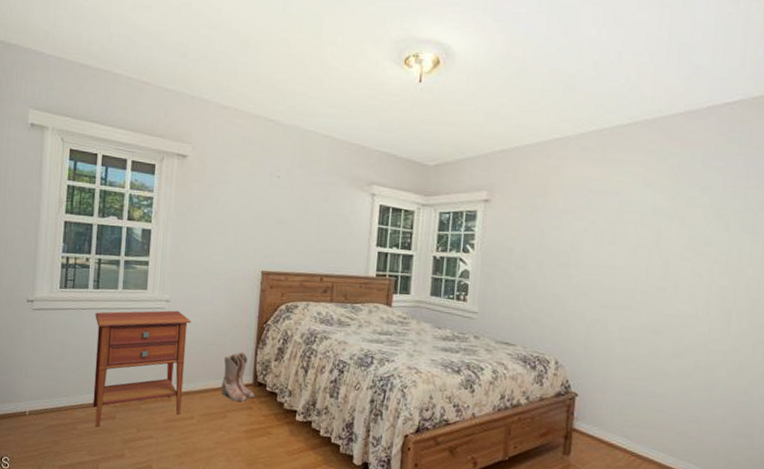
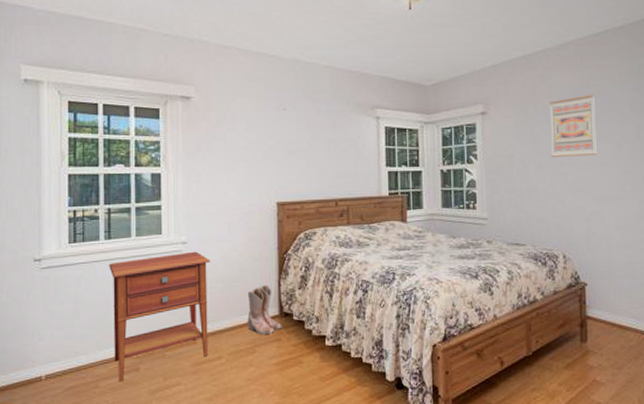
wall art: none [555,192,613,259] -> present [549,95,597,157]

